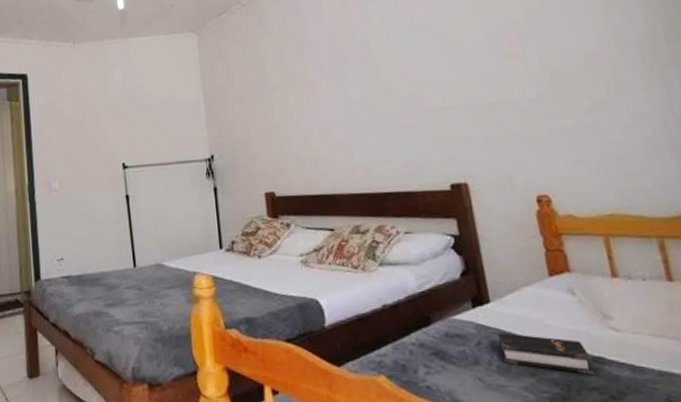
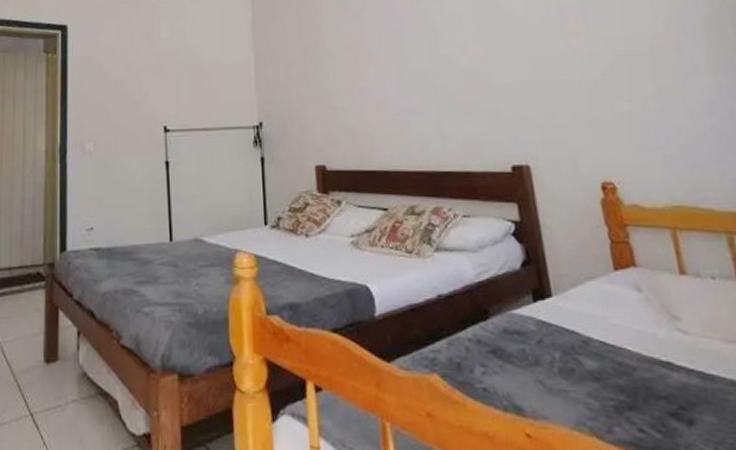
hardback book: present [498,333,594,375] -> none [560,331,662,381]

